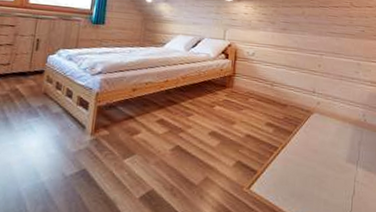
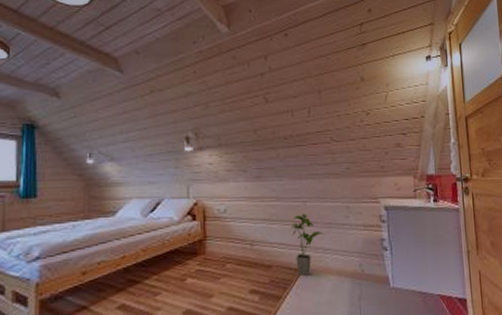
house plant: none [307,65,335,117] -> present [292,215,324,276]

